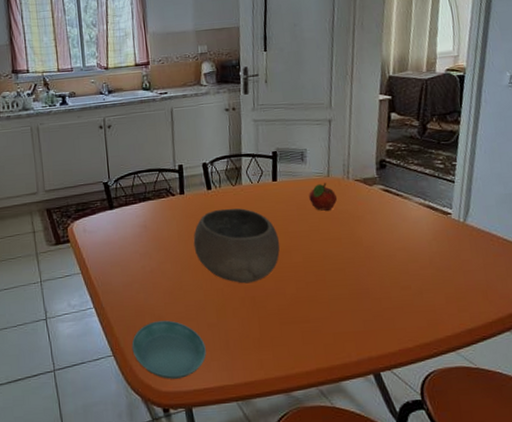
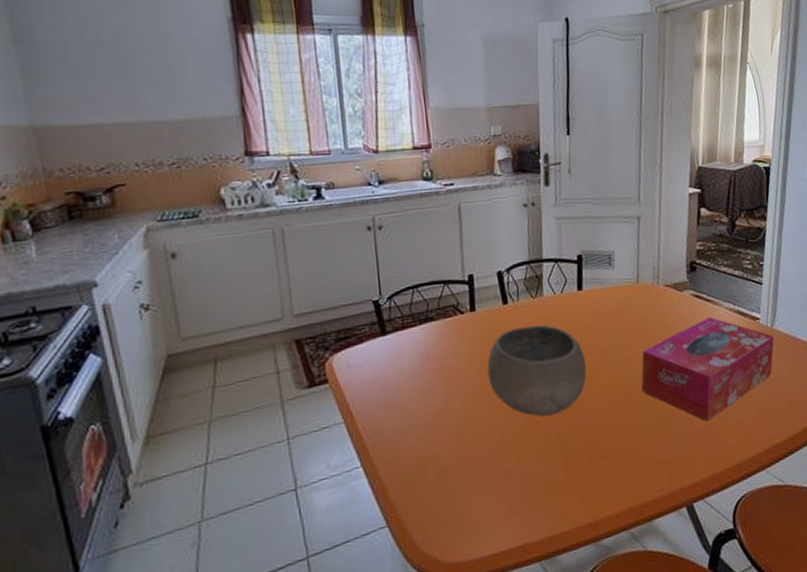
saucer: present [131,320,206,379] -> none [411,471,504,547]
fruit: present [309,182,338,212] -> none [617,289,648,323]
tissue box: none [331,209,467,302] -> present [641,317,775,422]

